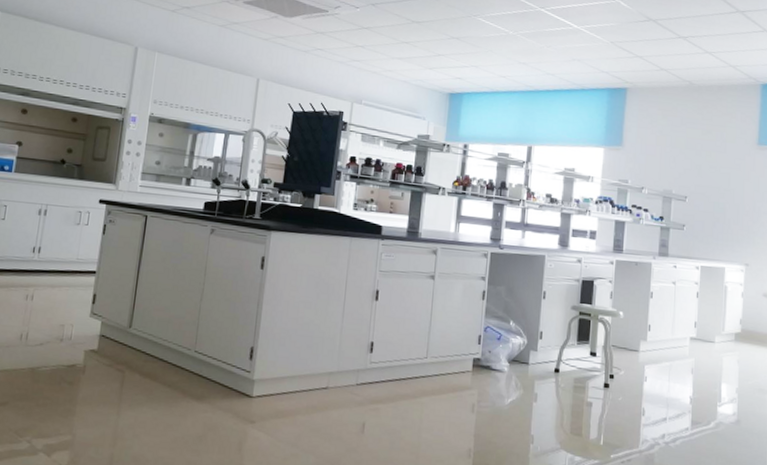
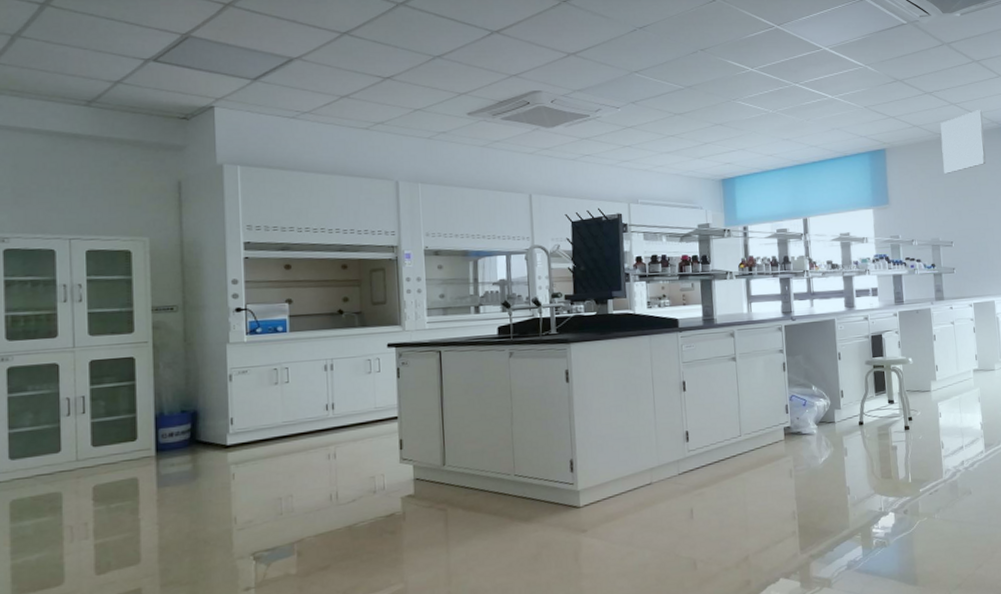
light panel: none [687,62,740,124] -> present [940,110,987,174]

